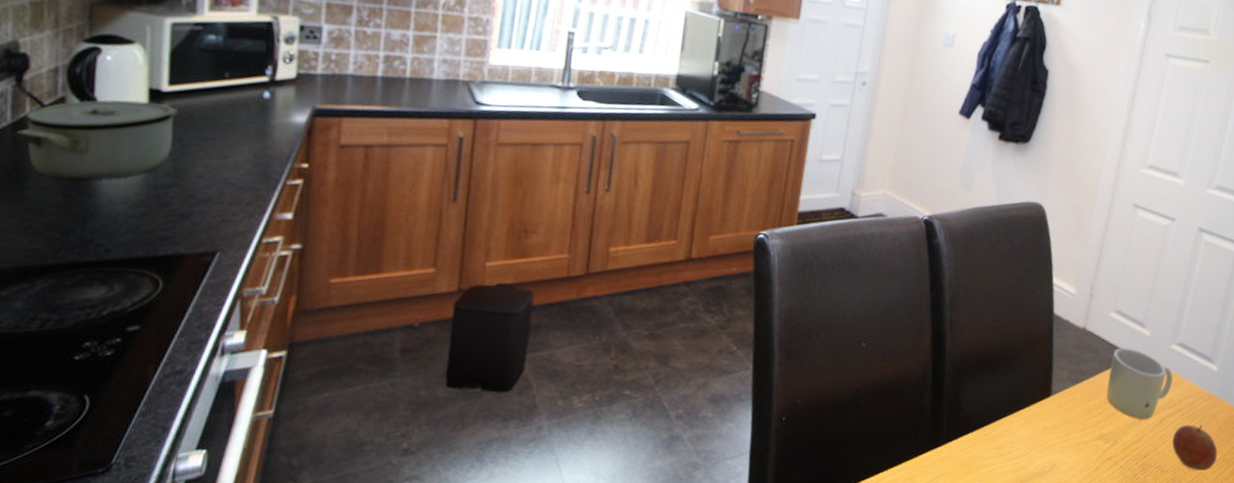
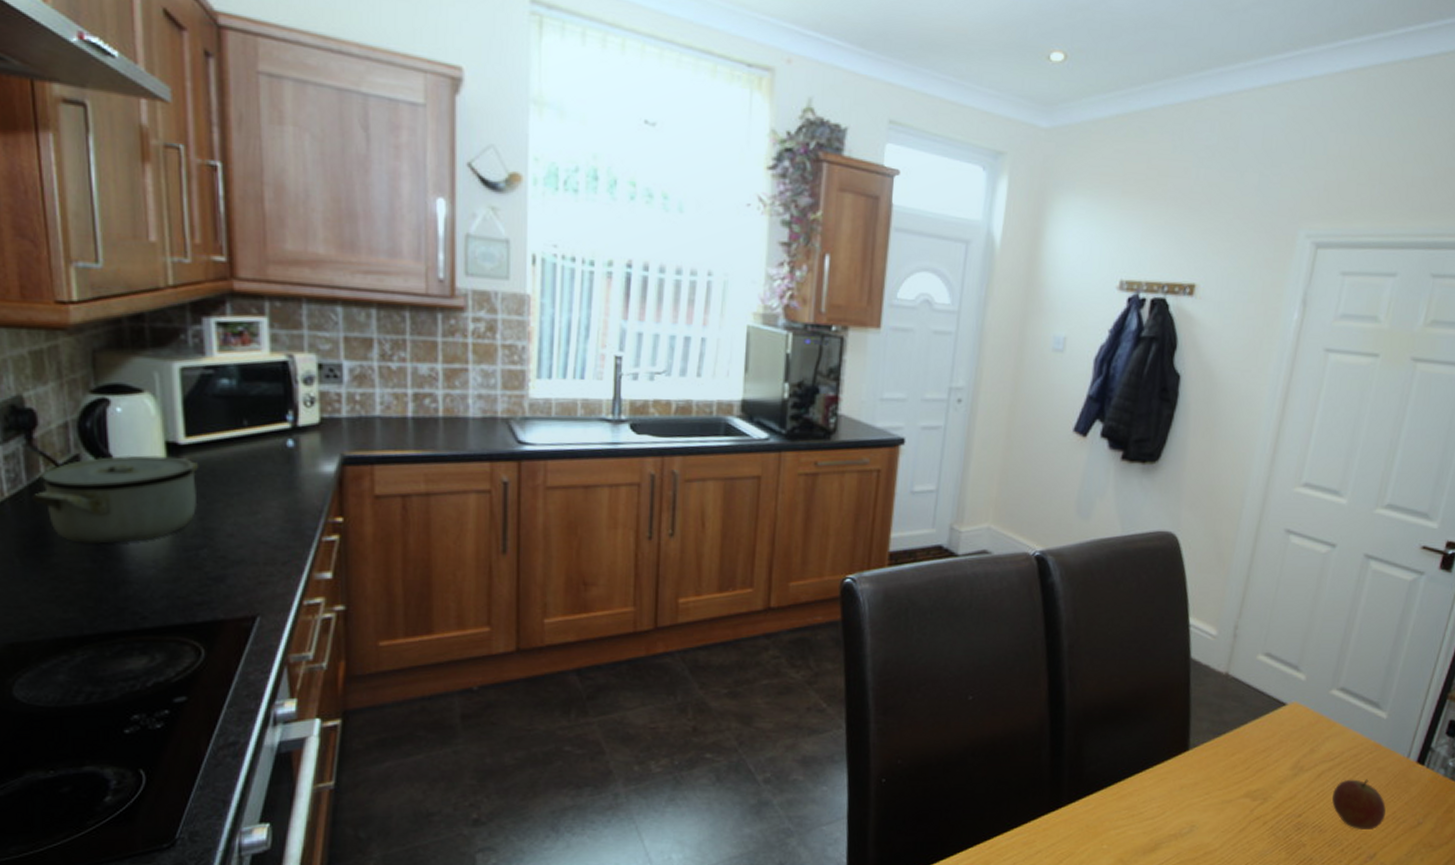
pedal bin: present [445,283,535,393] -> none [511,641,600,759]
mug: present [1106,347,1173,420] -> none [1253,694,1333,774]

